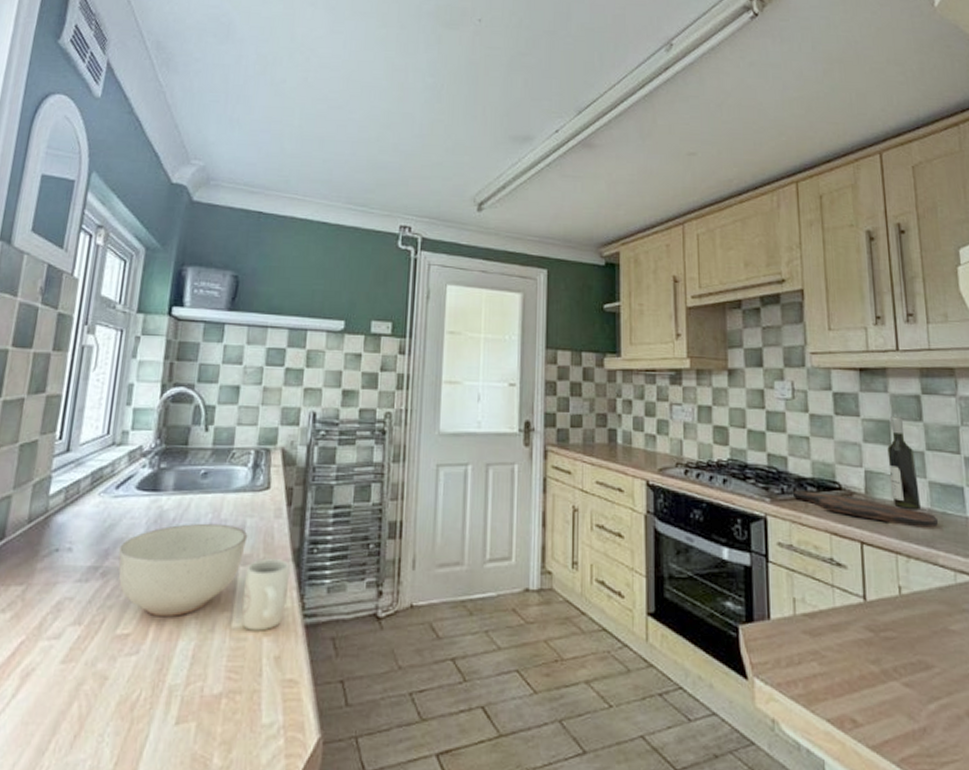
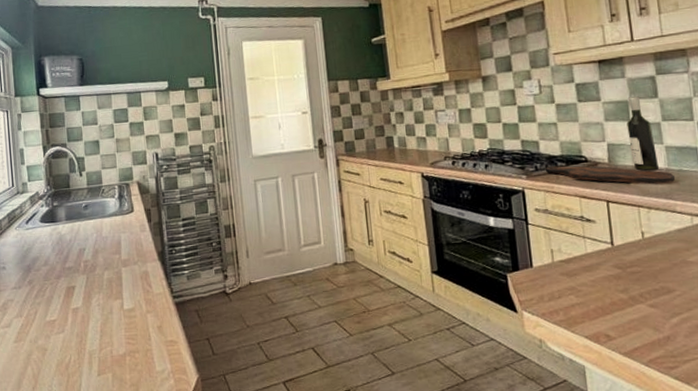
bowl: present [118,523,248,618] -> none [36,240,124,307]
mug: present [241,557,290,631] -> none [127,259,160,311]

